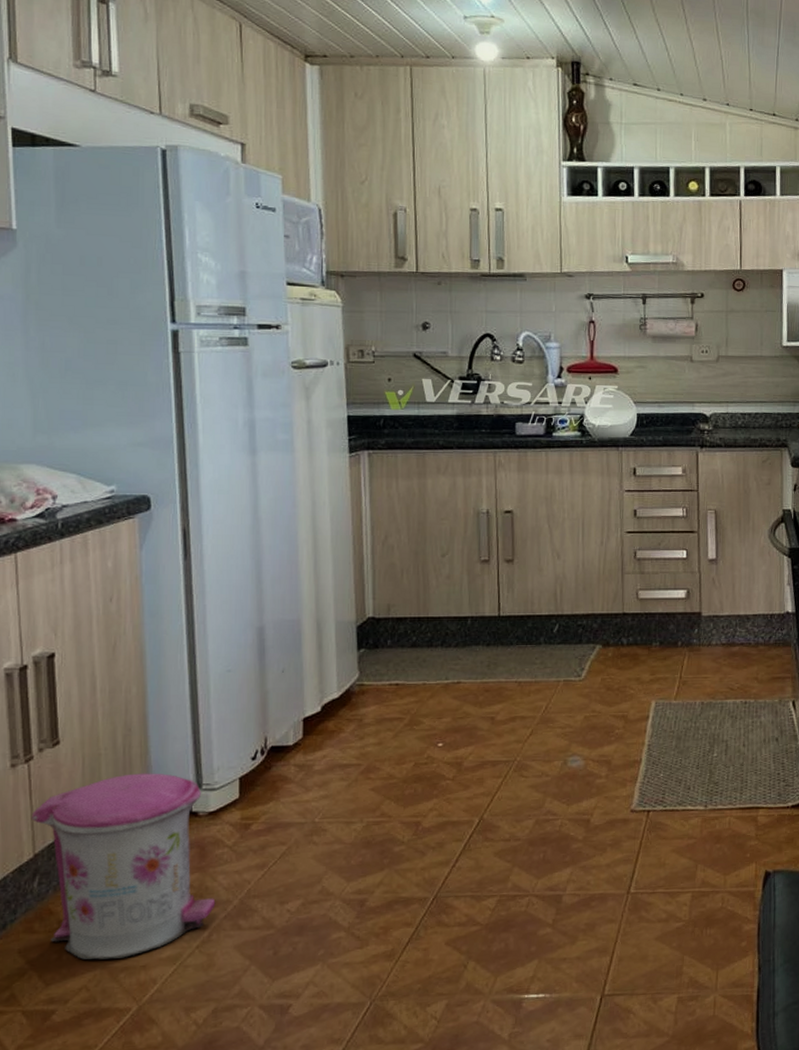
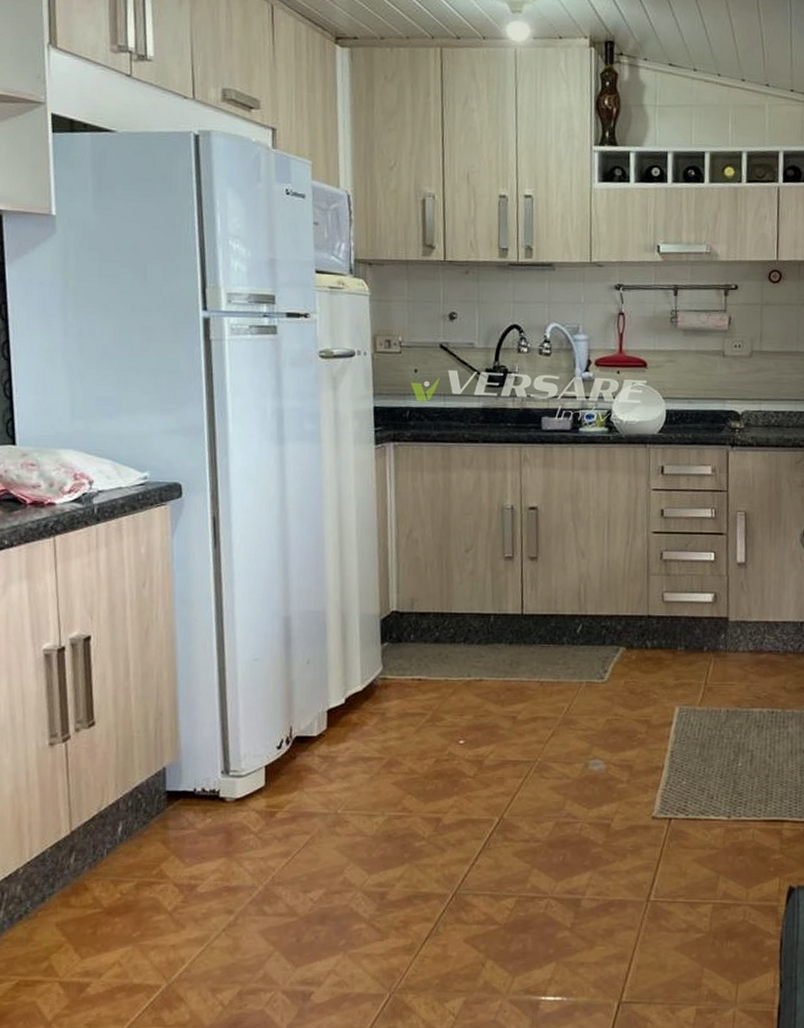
trash can: present [31,773,216,960] -> none [68,757,242,937]

